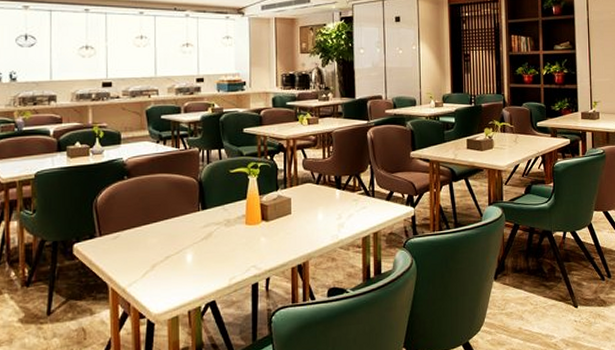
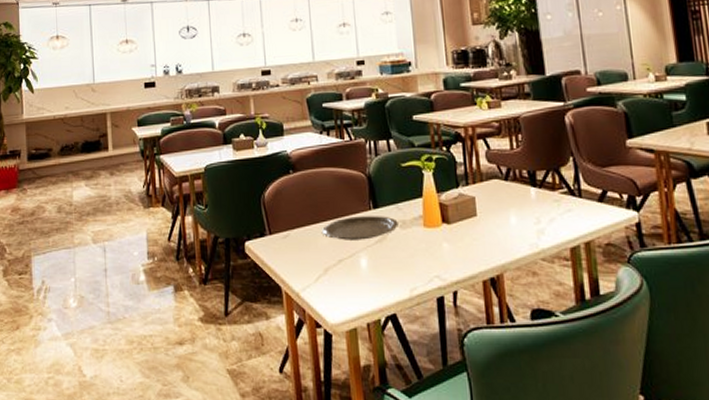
plate: none [151,216,223,239] -> present [321,216,398,240]

